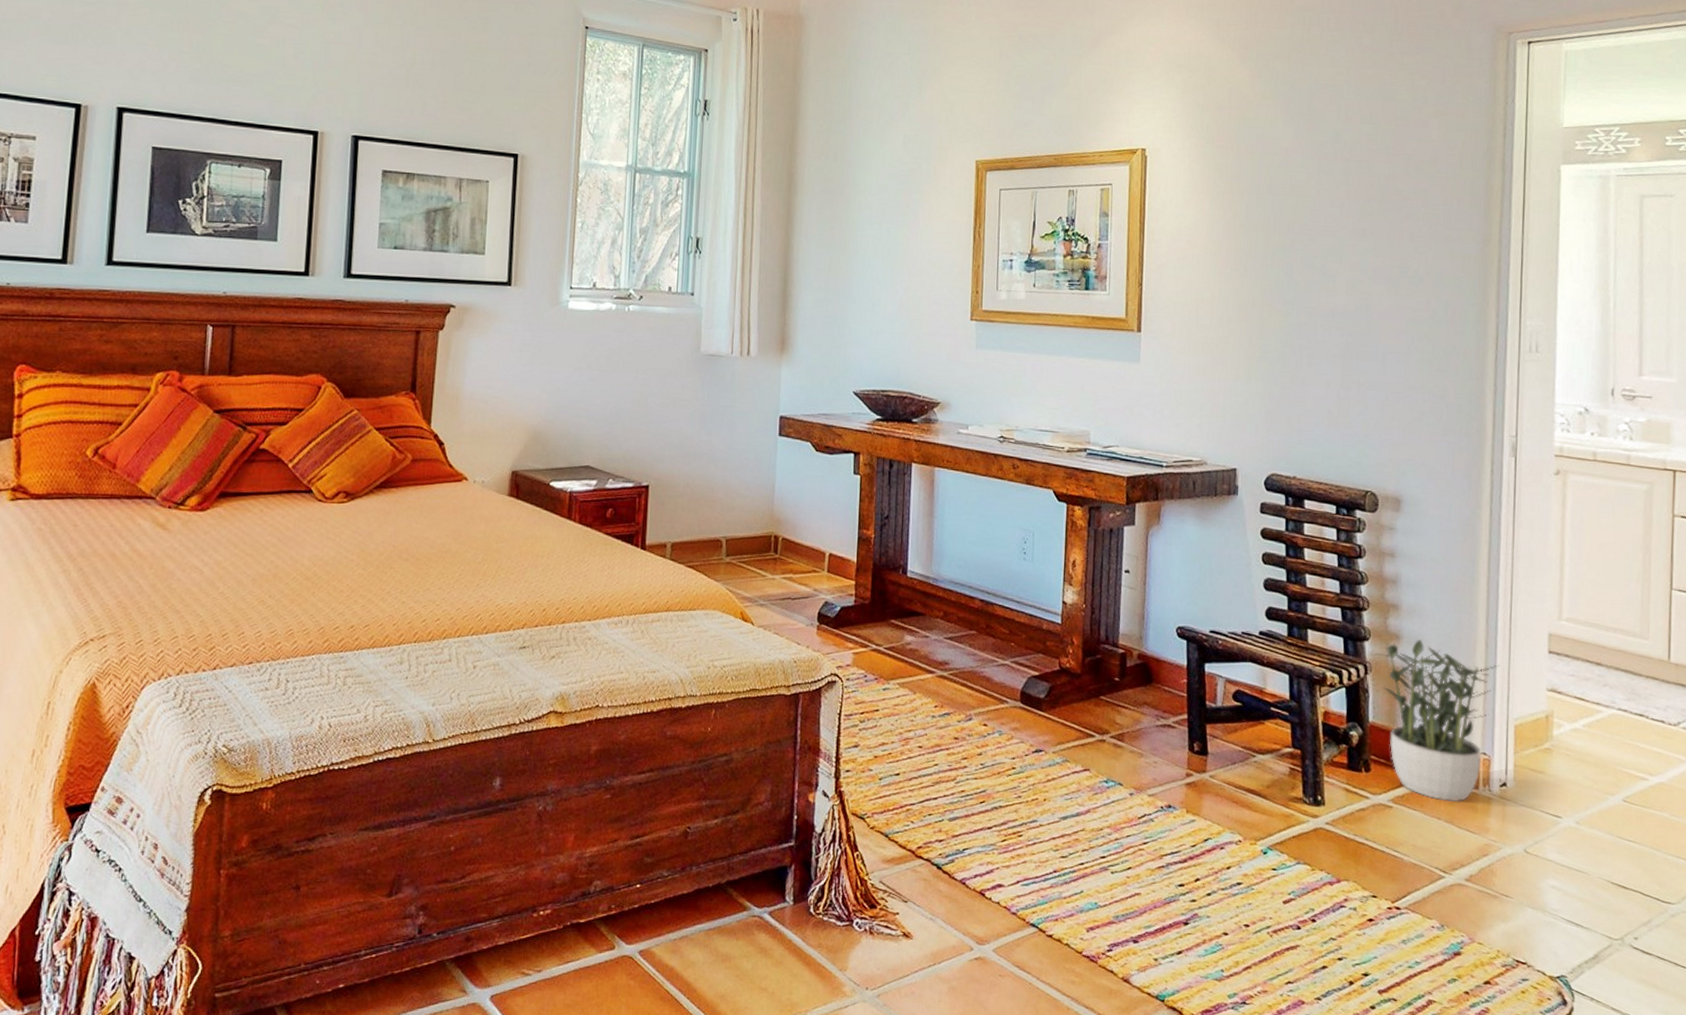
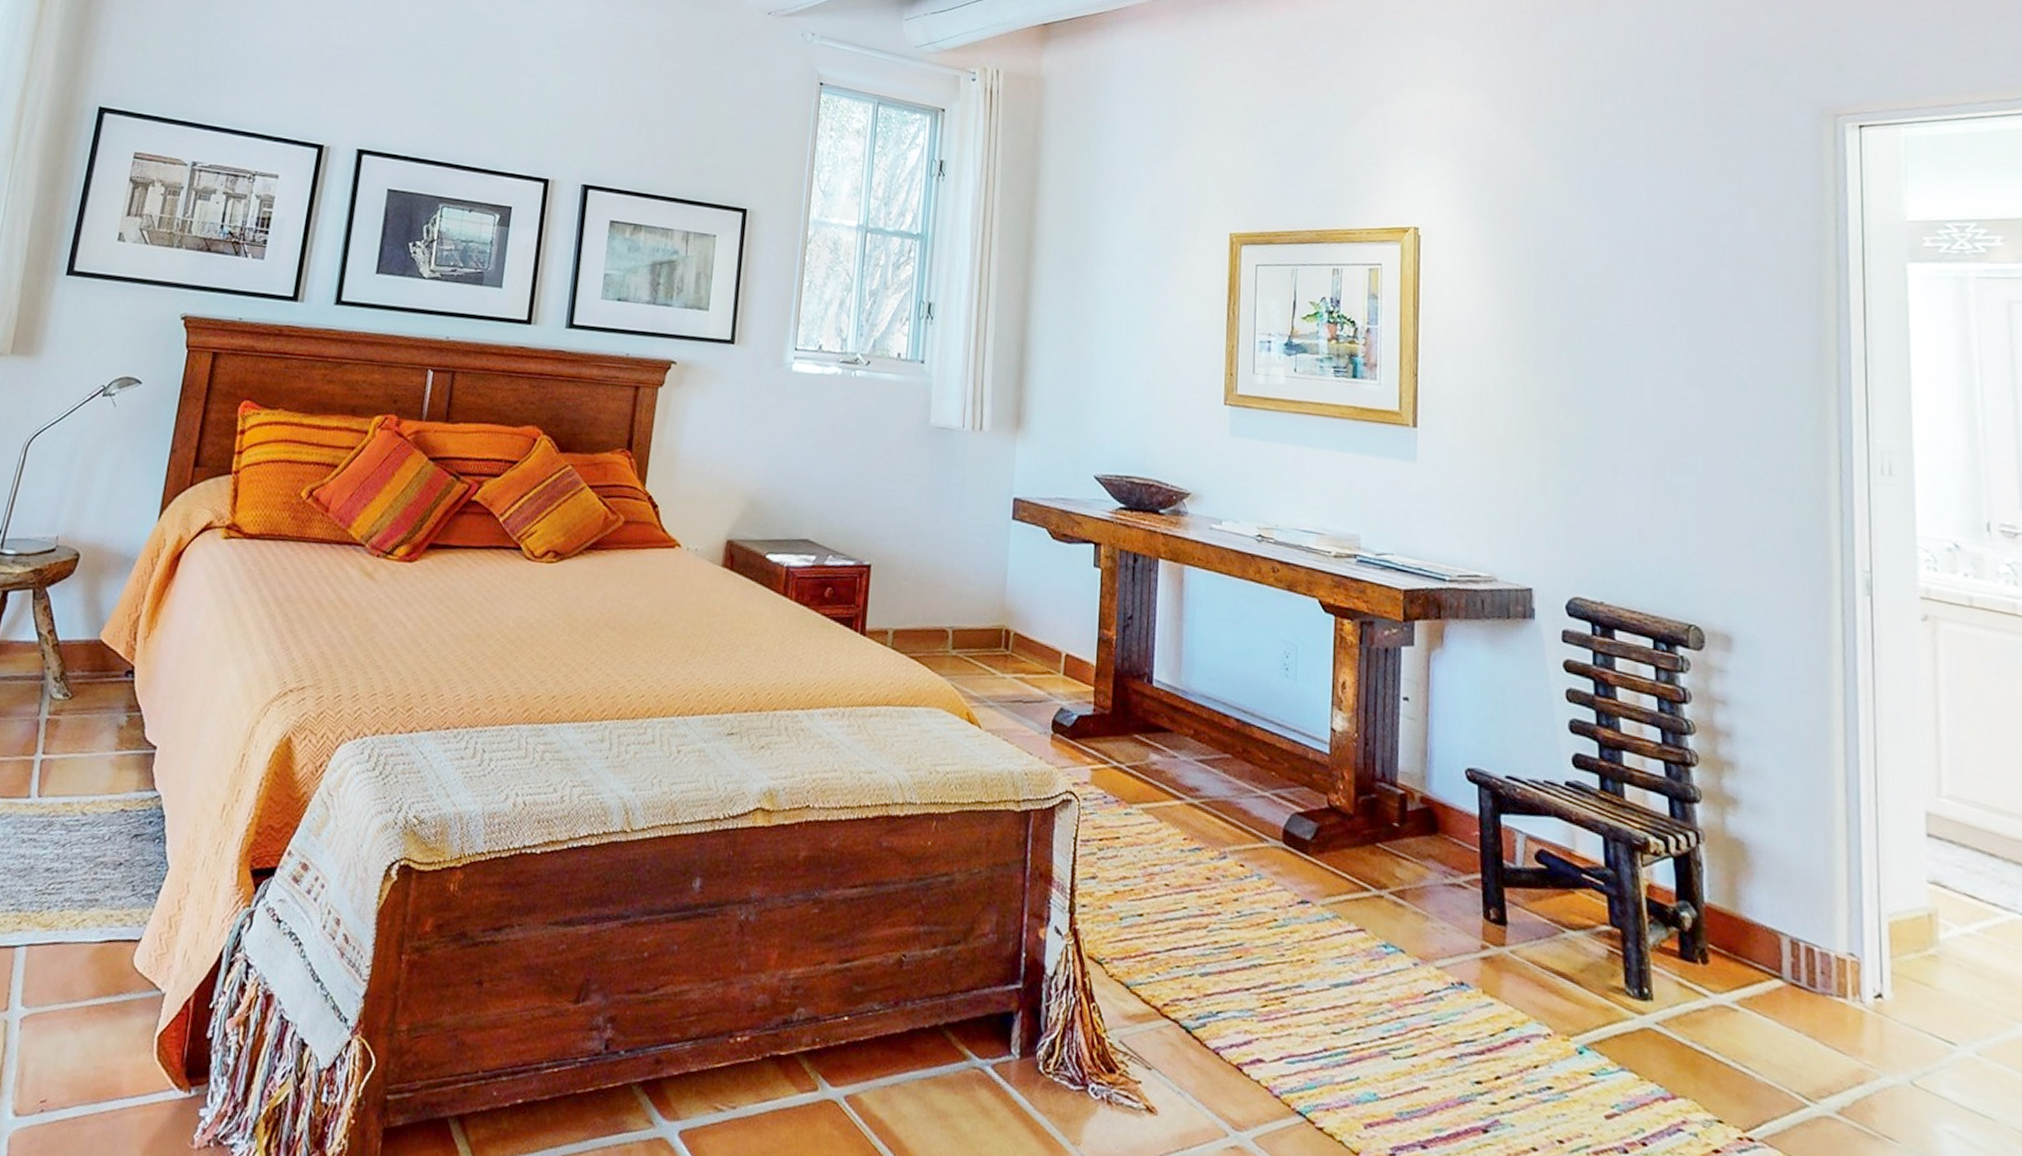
potted plant: present [1369,639,1499,802] -> none [1700,805,1865,1013]

